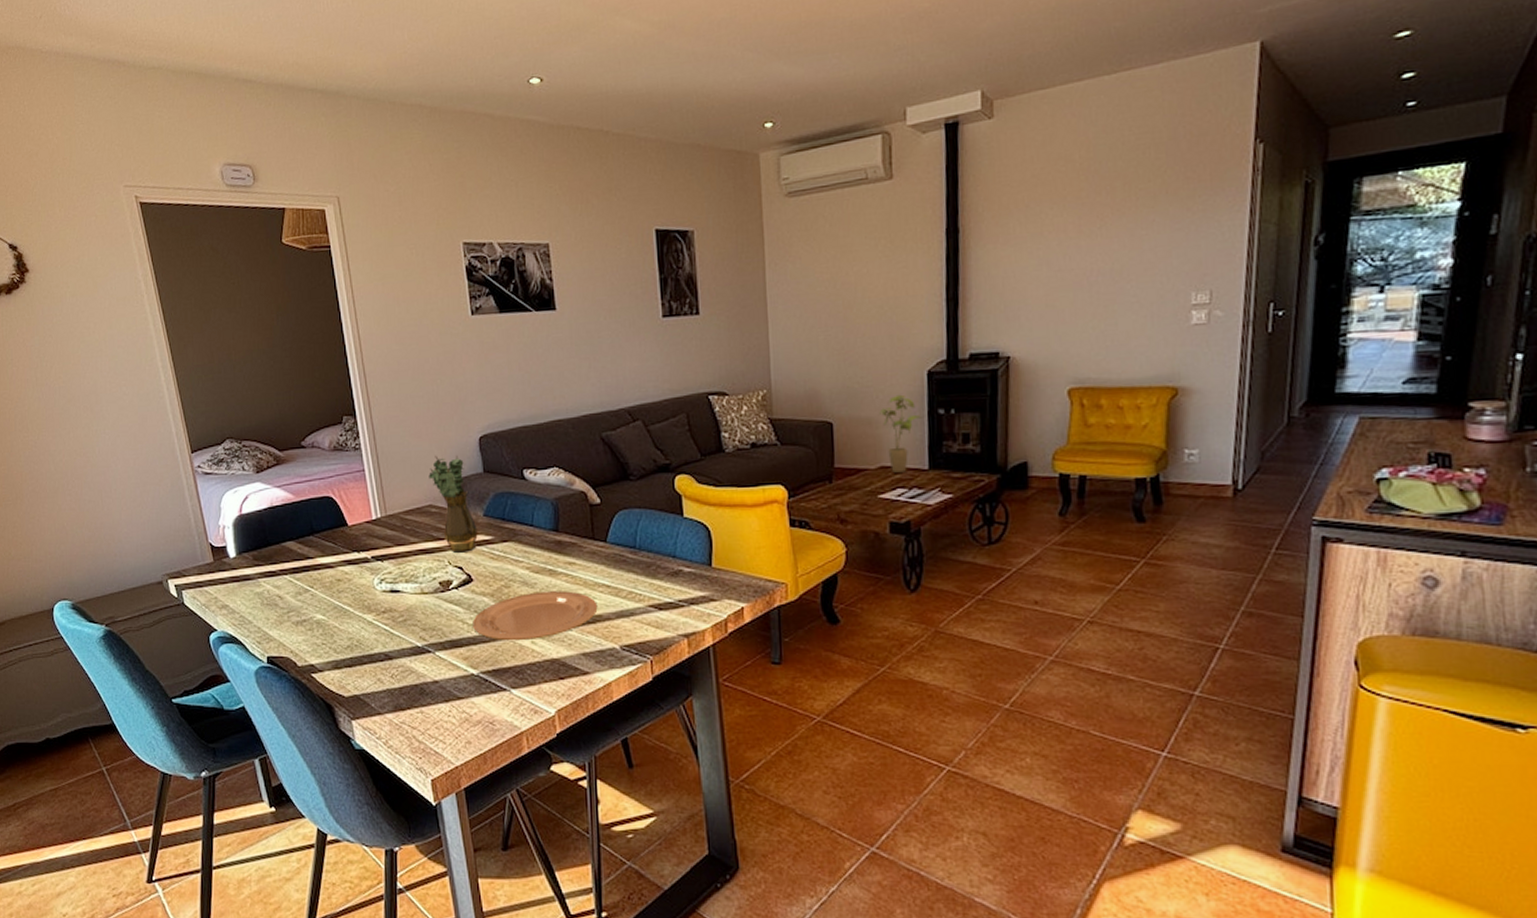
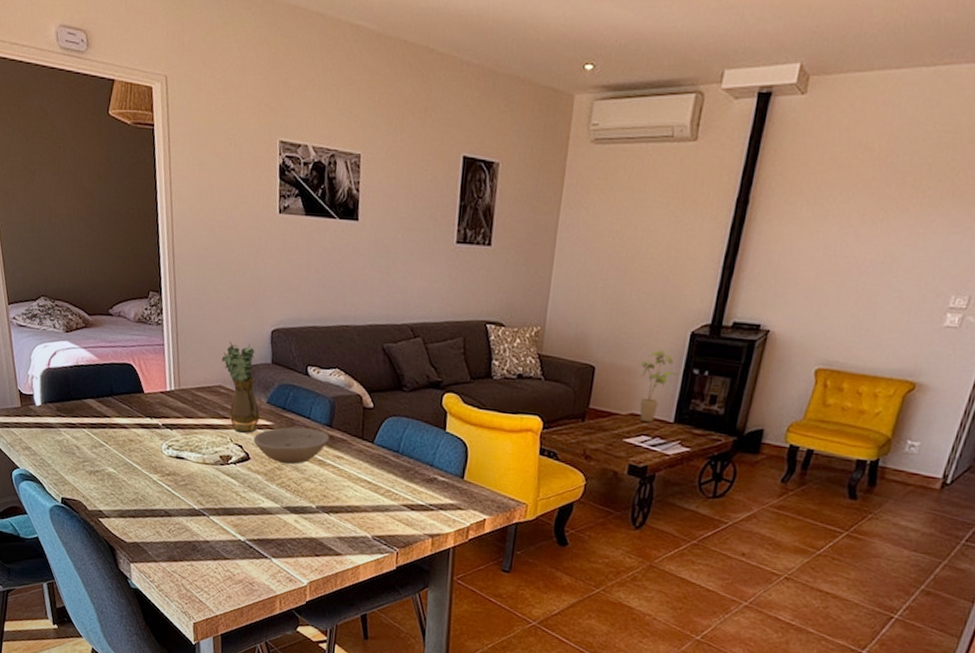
plate: present [473,591,598,641] -> none [245,477,358,519]
bowl: none [474,536,557,579] -> present [254,427,330,464]

